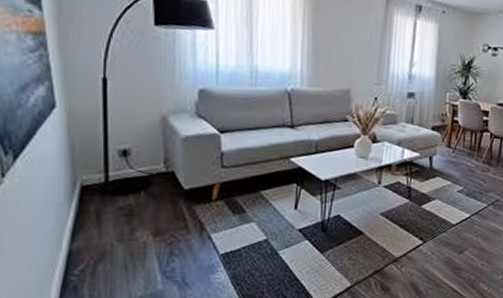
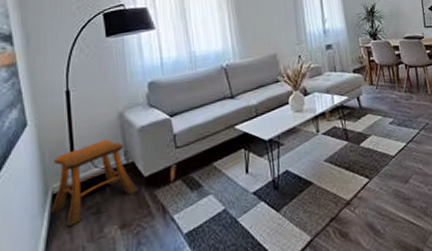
stool: none [77,140,176,222] -> present [49,139,138,226]

